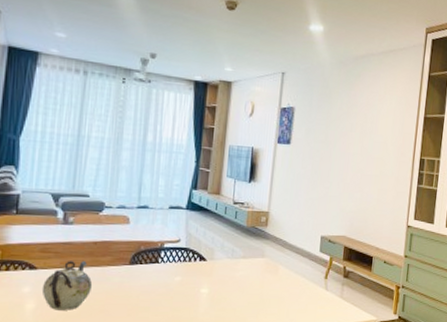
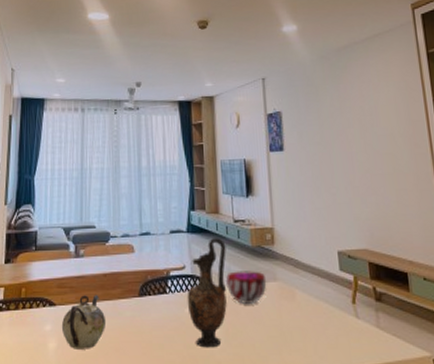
vase: none [177,216,223,311] -> present [187,238,227,348]
decorative bowl: none [217,247,256,275] -> present [225,271,267,304]

